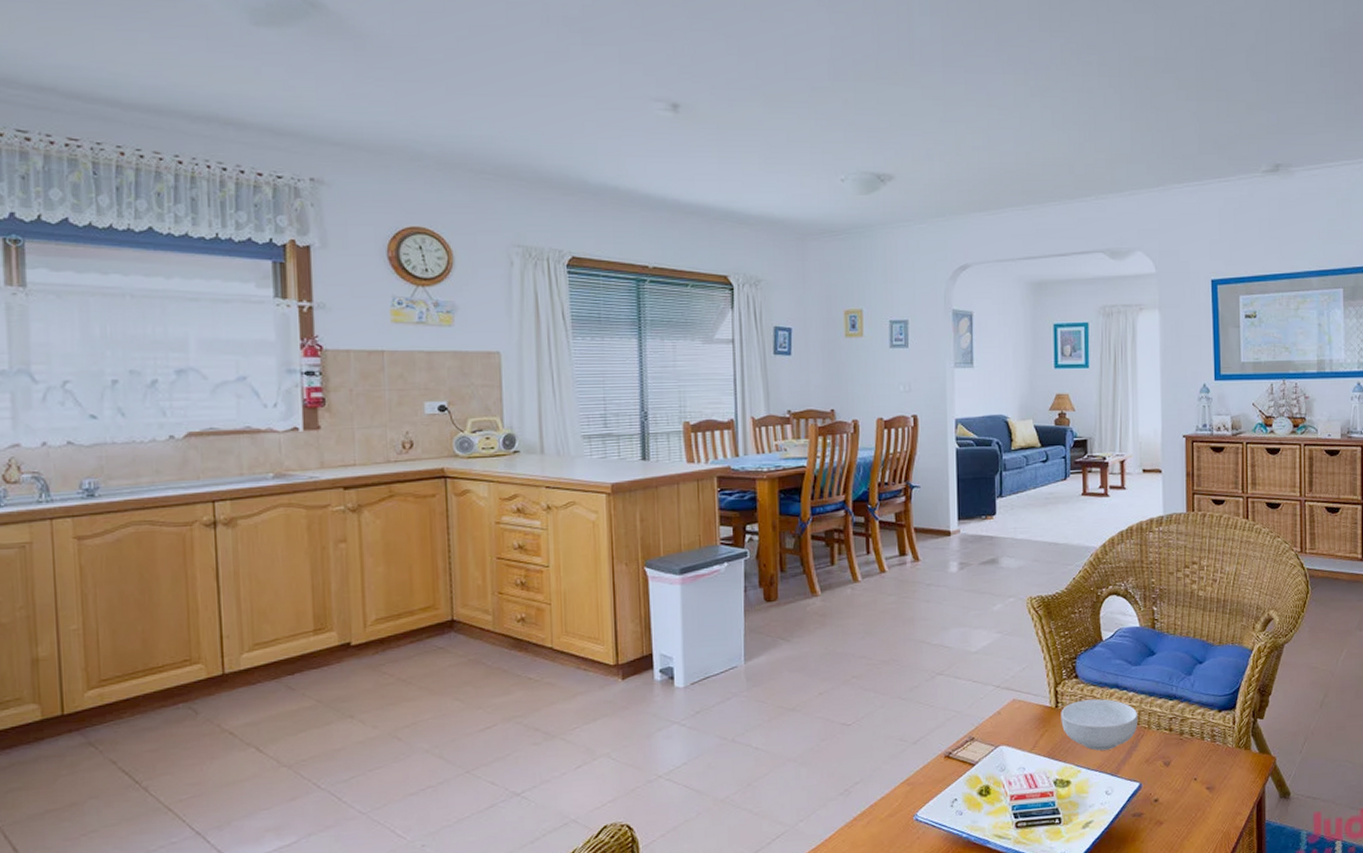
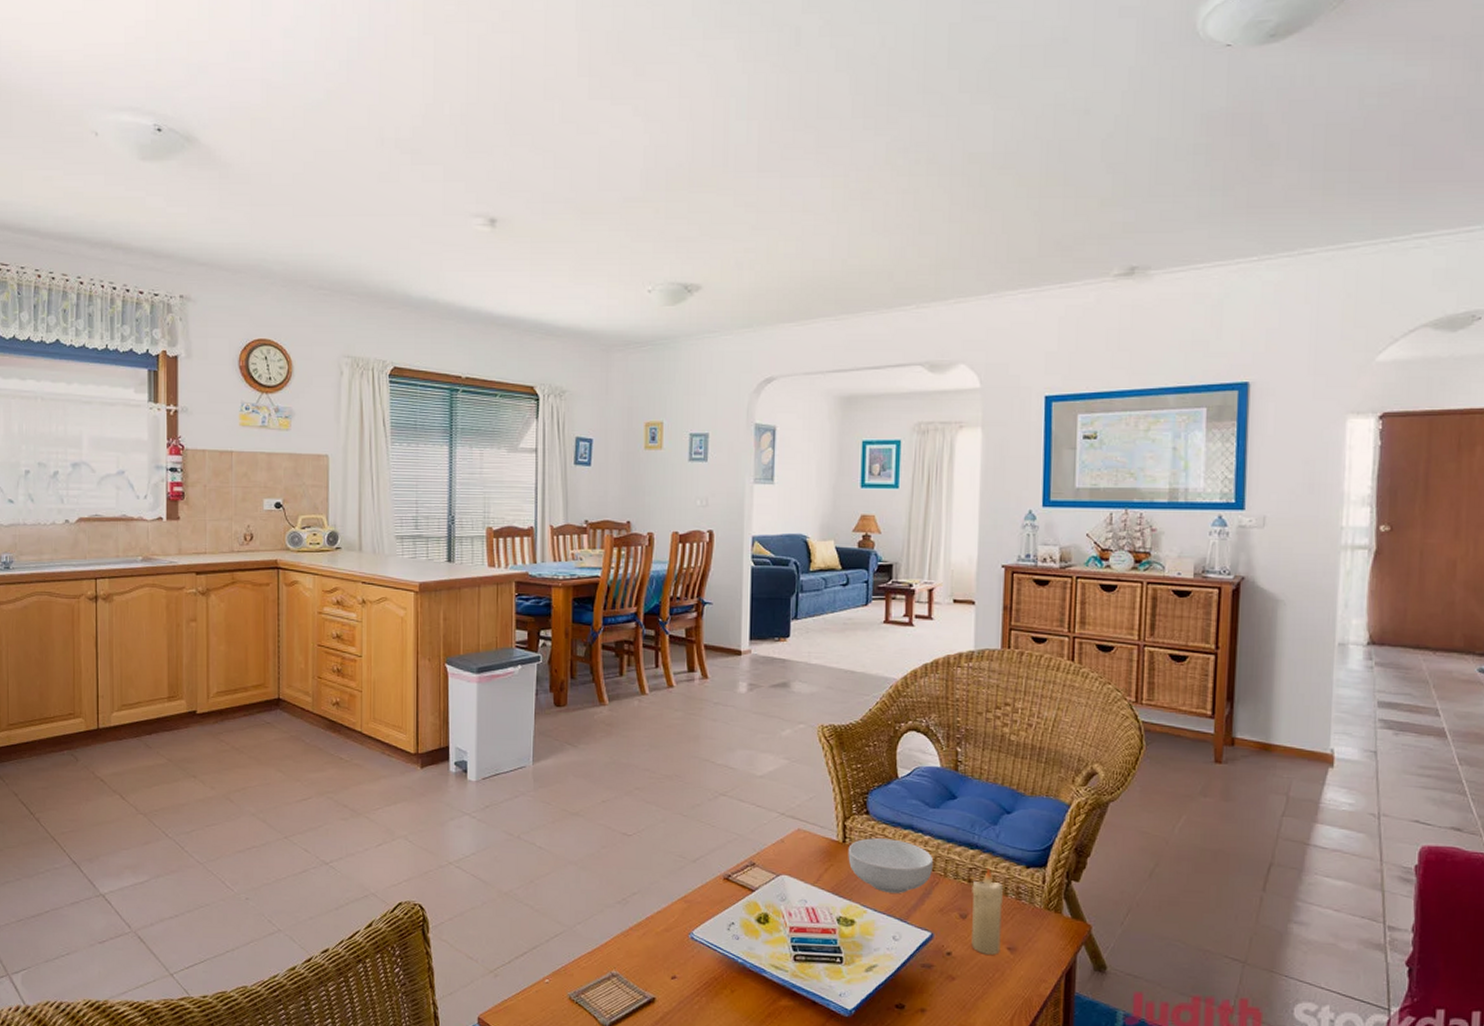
candle: none [1173,716,1201,797] -> present [971,868,1004,955]

